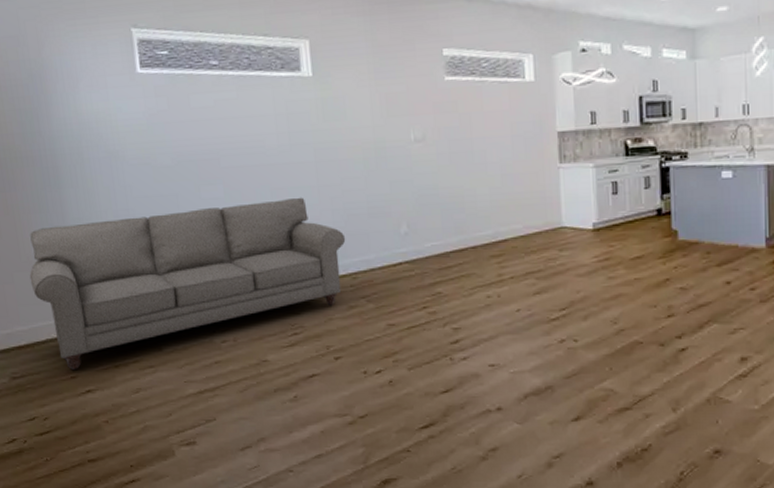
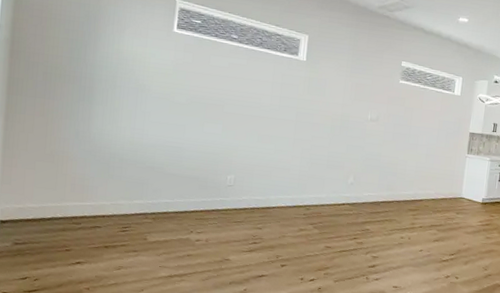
sofa: present [29,197,346,371] -> none [49,131,307,245]

